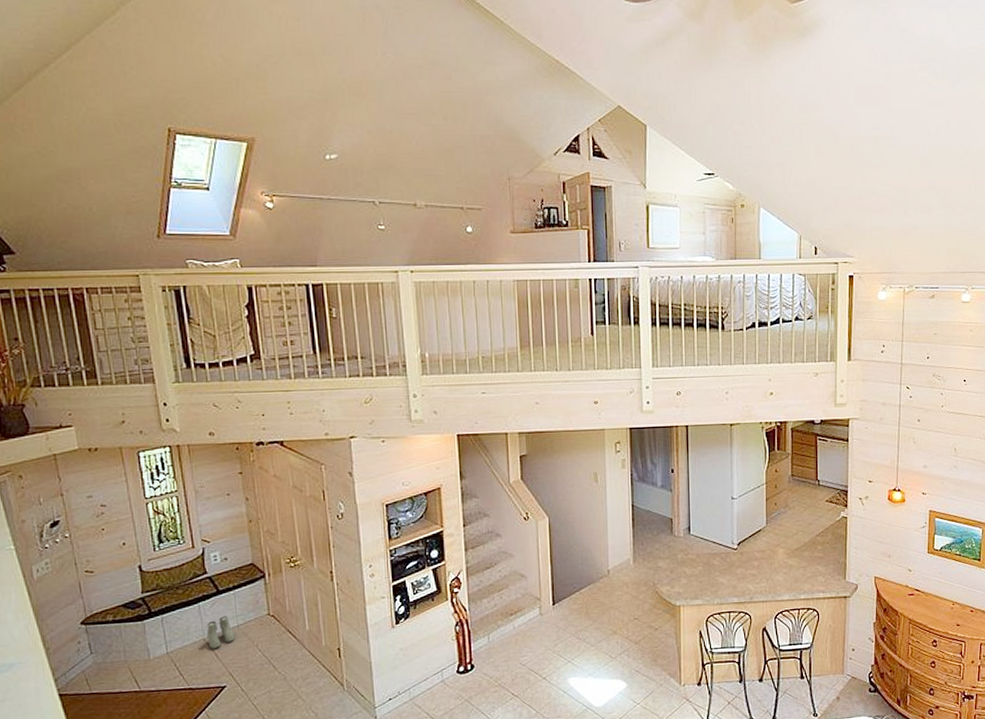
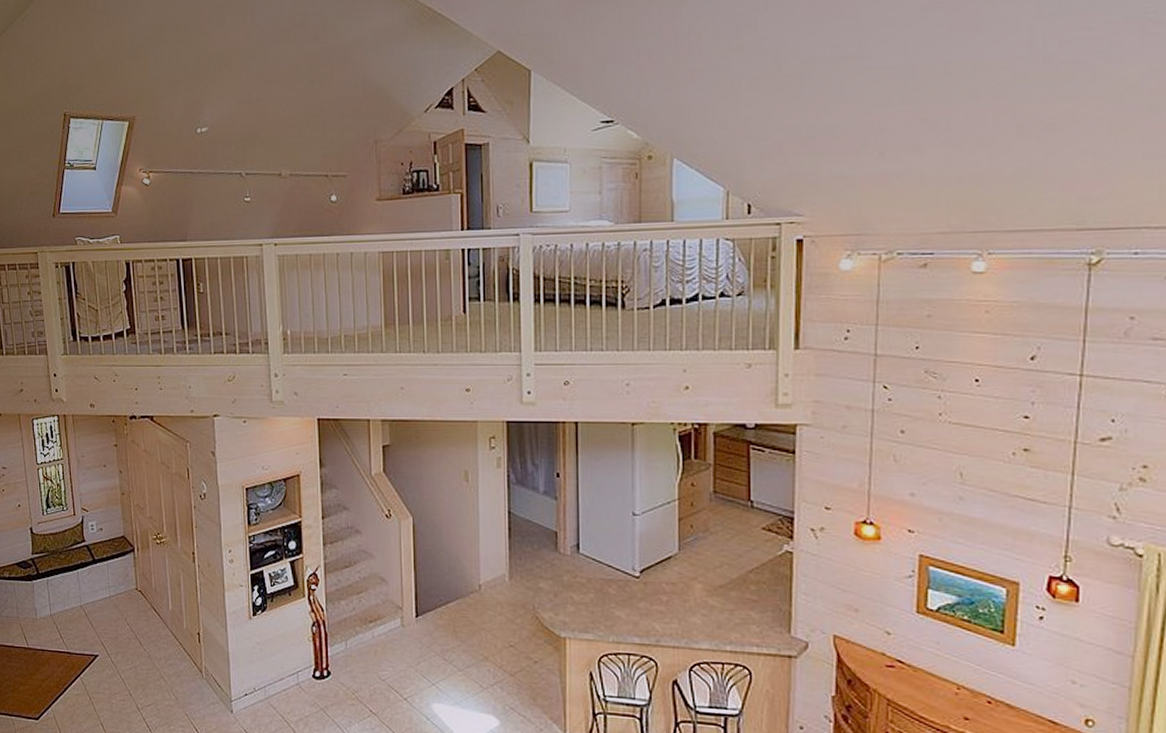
boots: present [206,616,236,649] -> none [83,585,108,617]

